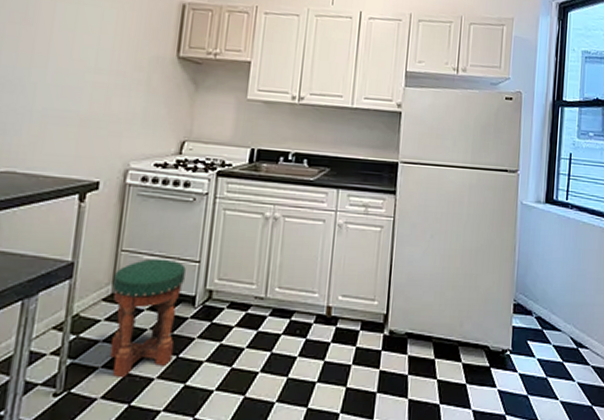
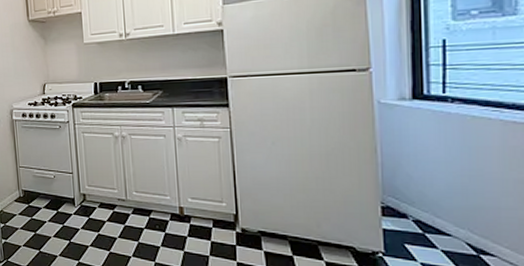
stool: present [110,258,186,379] -> none [18,171,67,254]

